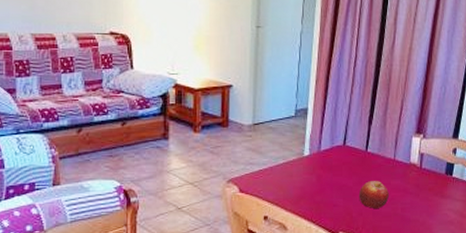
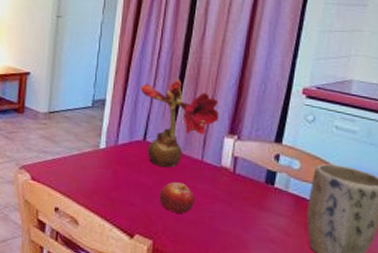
flower: none [339,85,408,168] -> present [140,78,219,167]

